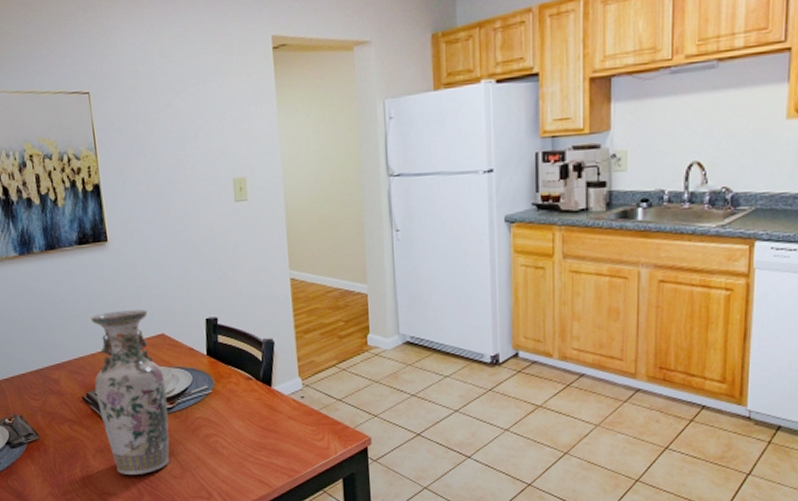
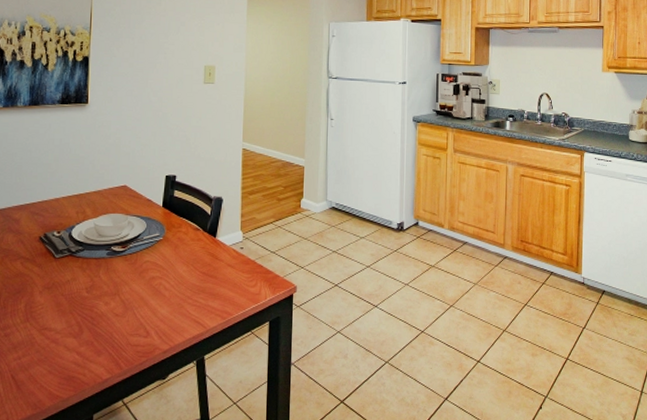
vase: present [91,309,170,475] -> none [53,163,121,311]

